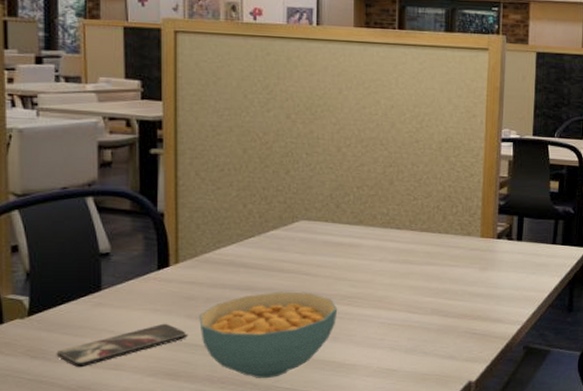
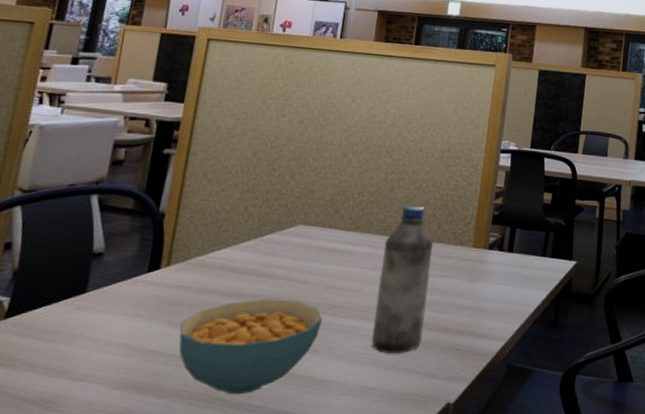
smartphone: present [56,323,188,368] -> none [23,330,166,378]
water bottle: none [388,197,441,338] -> present [371,205,434,353]

